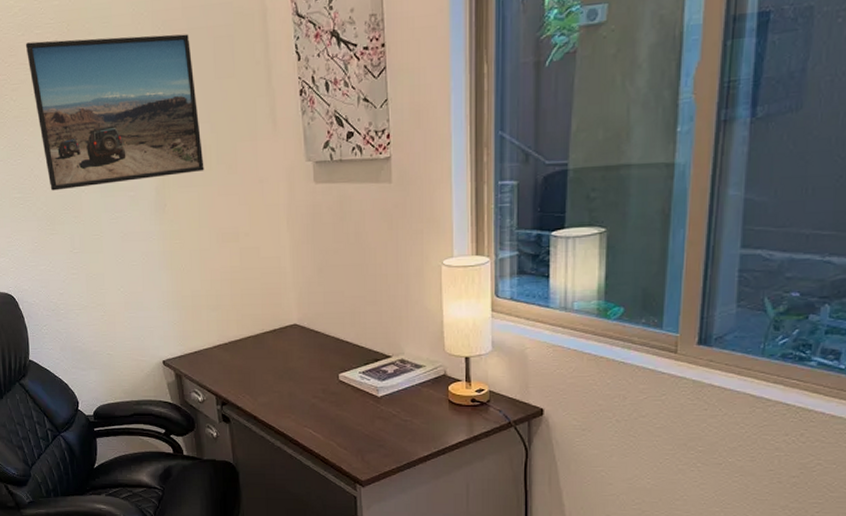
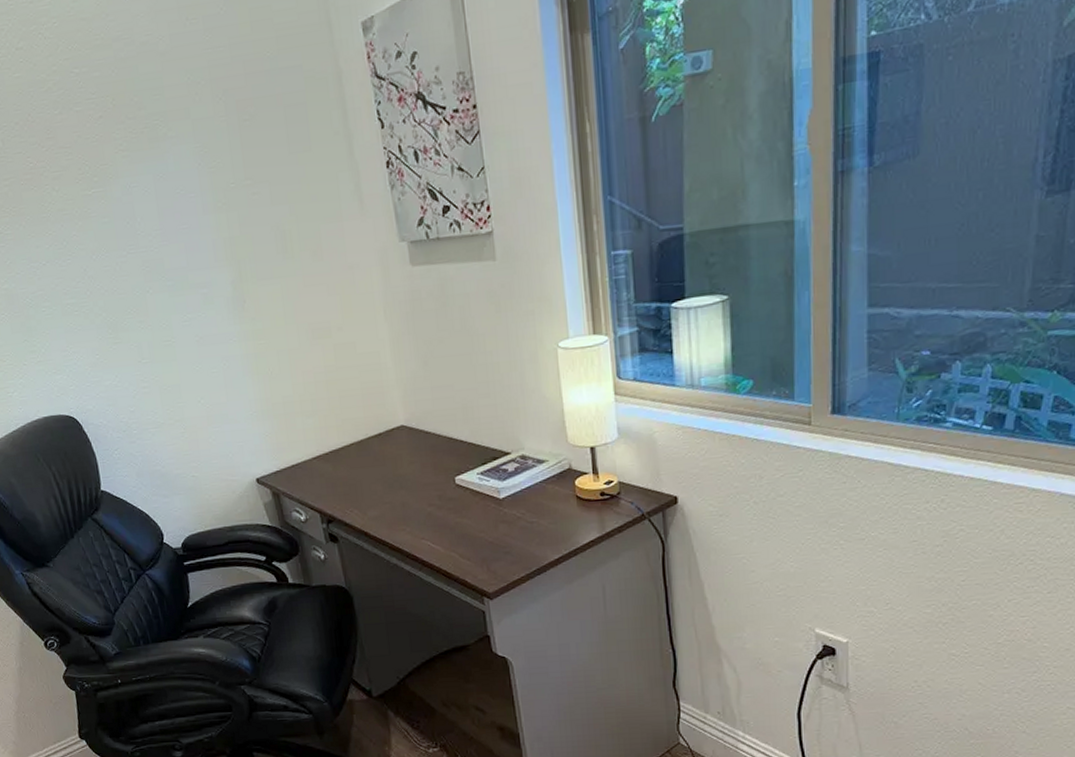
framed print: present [25,34,204,191] -> none [64,103,286,293]

